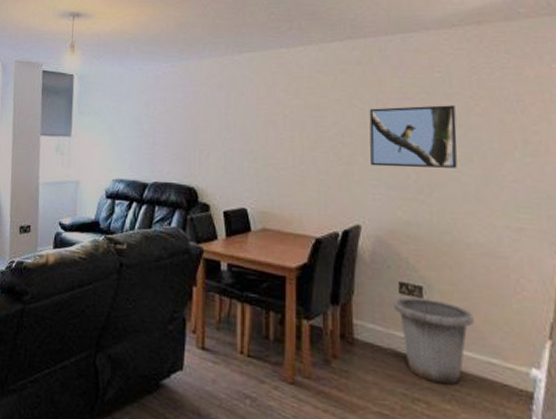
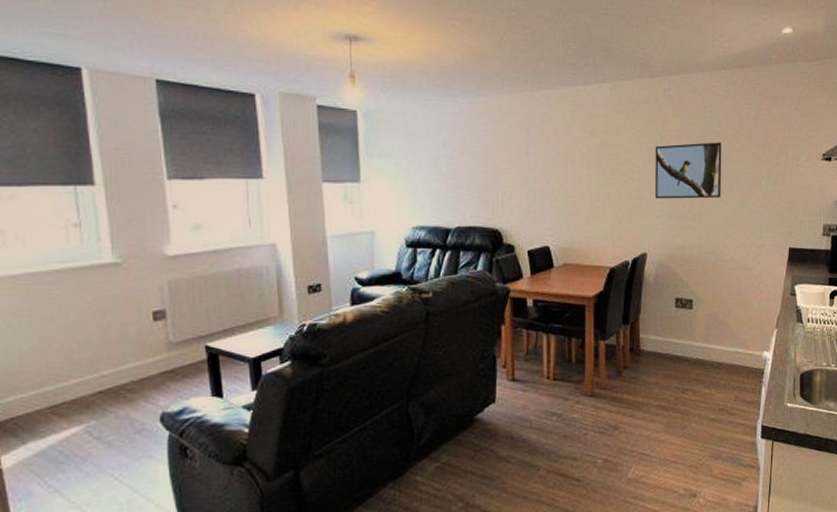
trash can: present [394,297,474,386] -> none [671,309,728,375]

